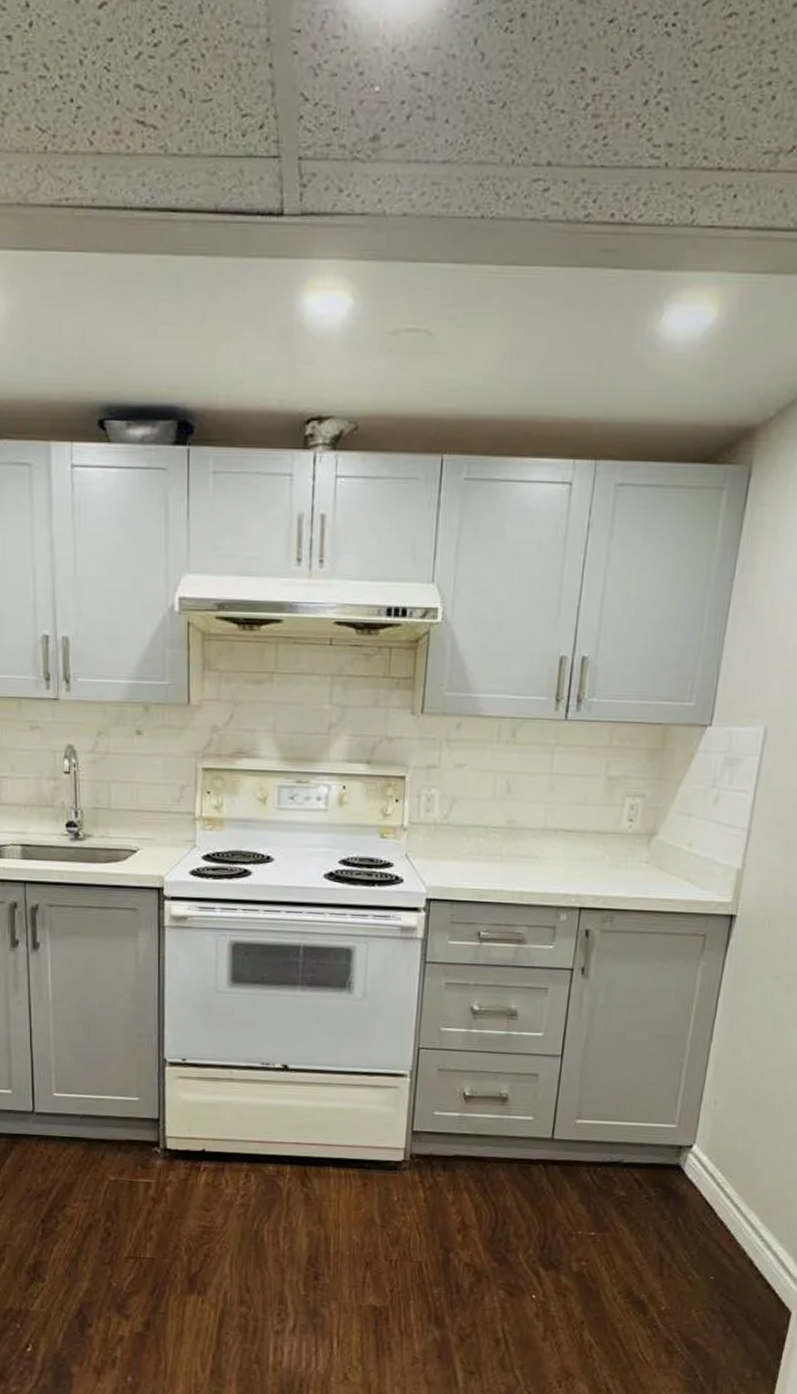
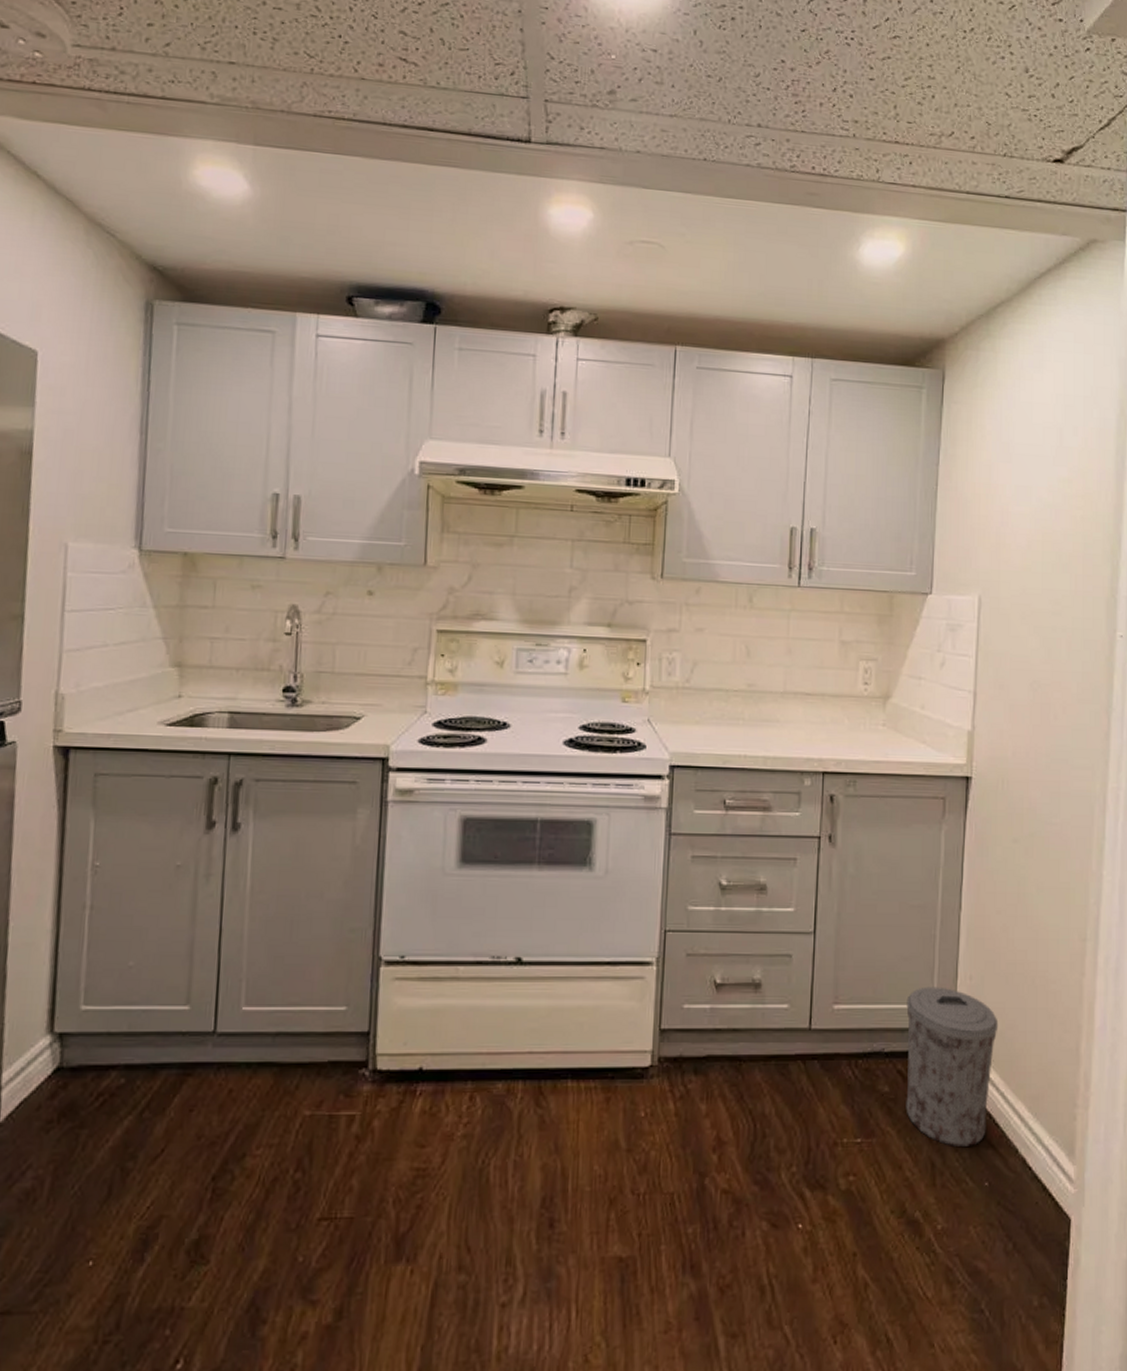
trash can: none [639,1108,739,1246] -> present [906,986,999,1146]

